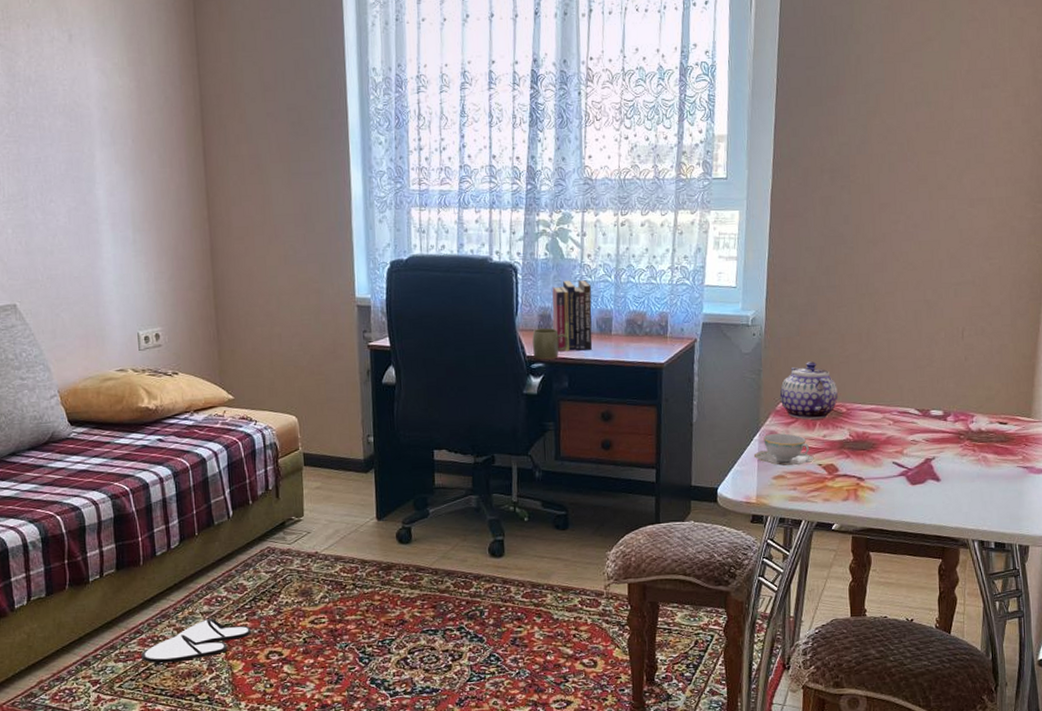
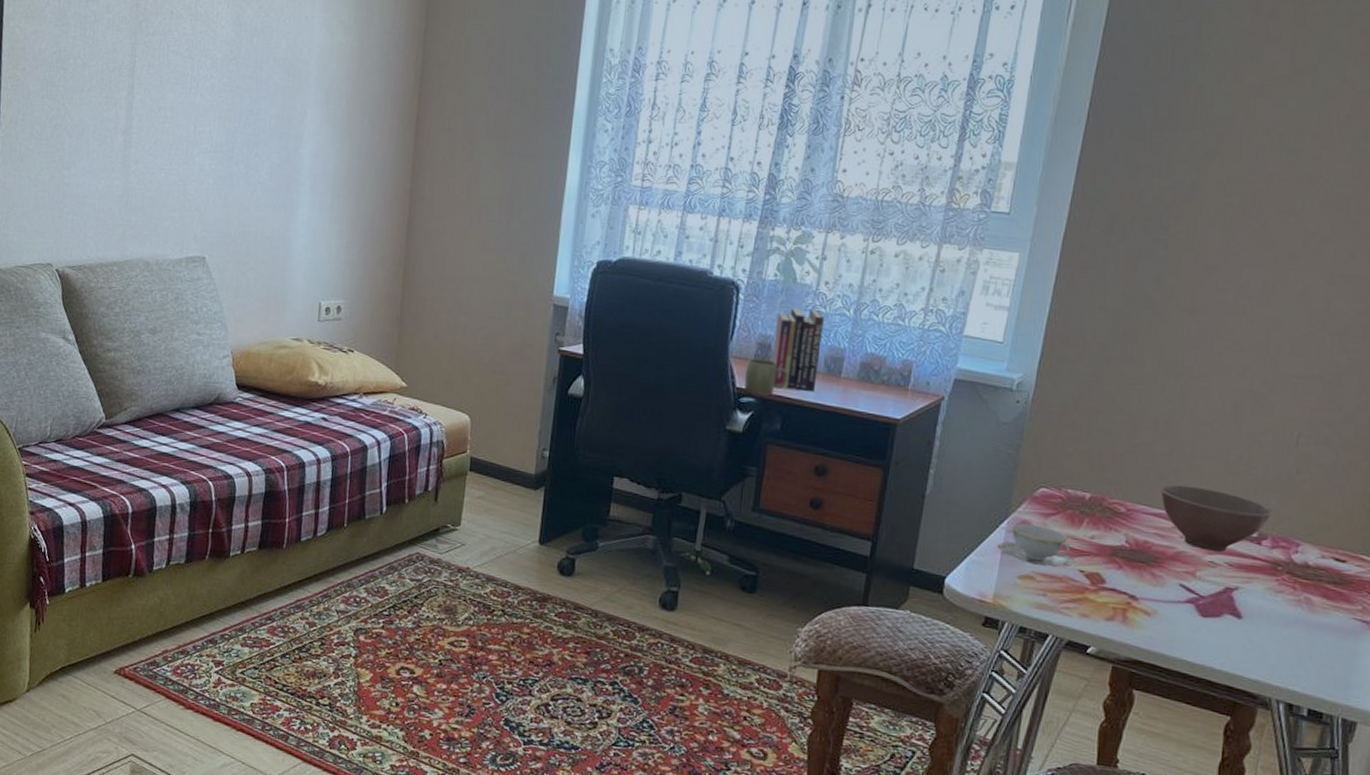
slippers: present [141,618,251,664] -> none [269,617,385,659]
teapot: present [779,361,839,420] -> none [1040,444,1119,516]
bowl: none [870,382,952,432] -> present [1161,484,1273,552]

